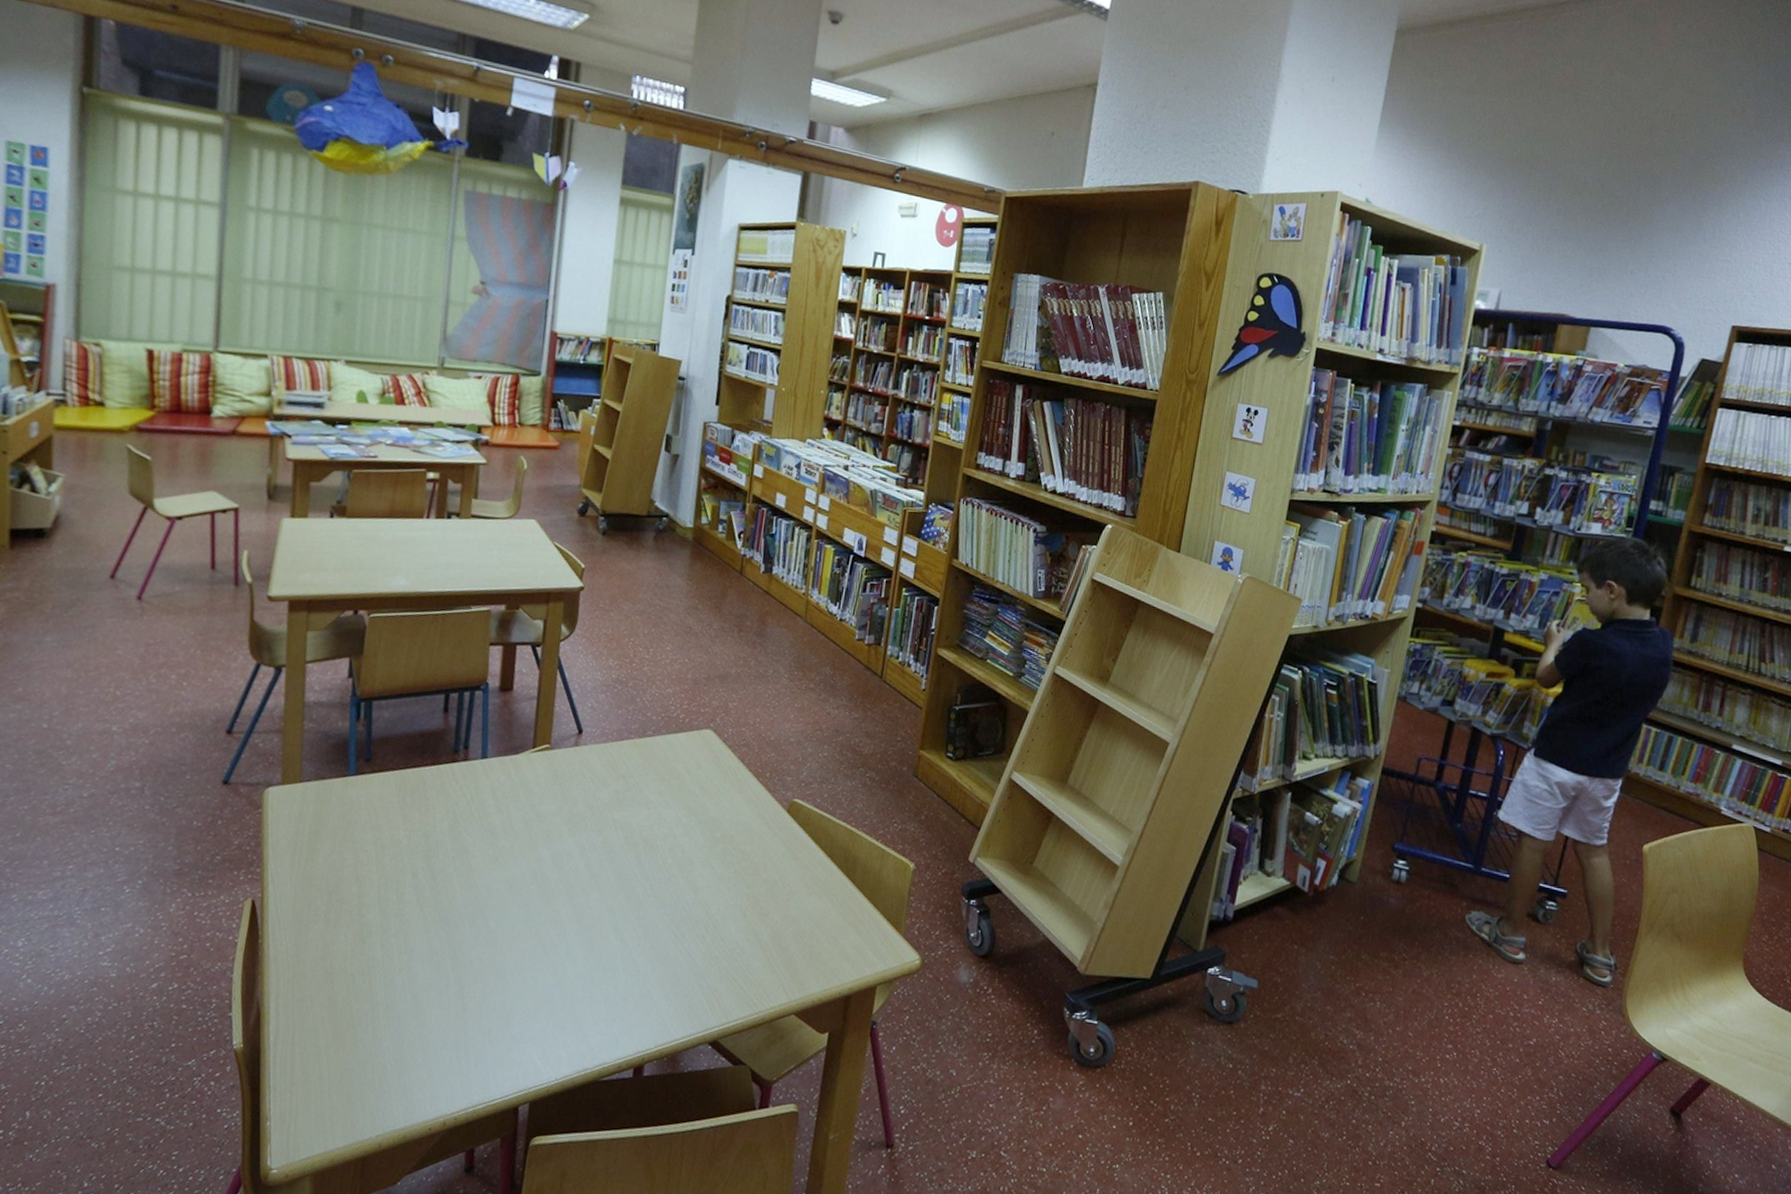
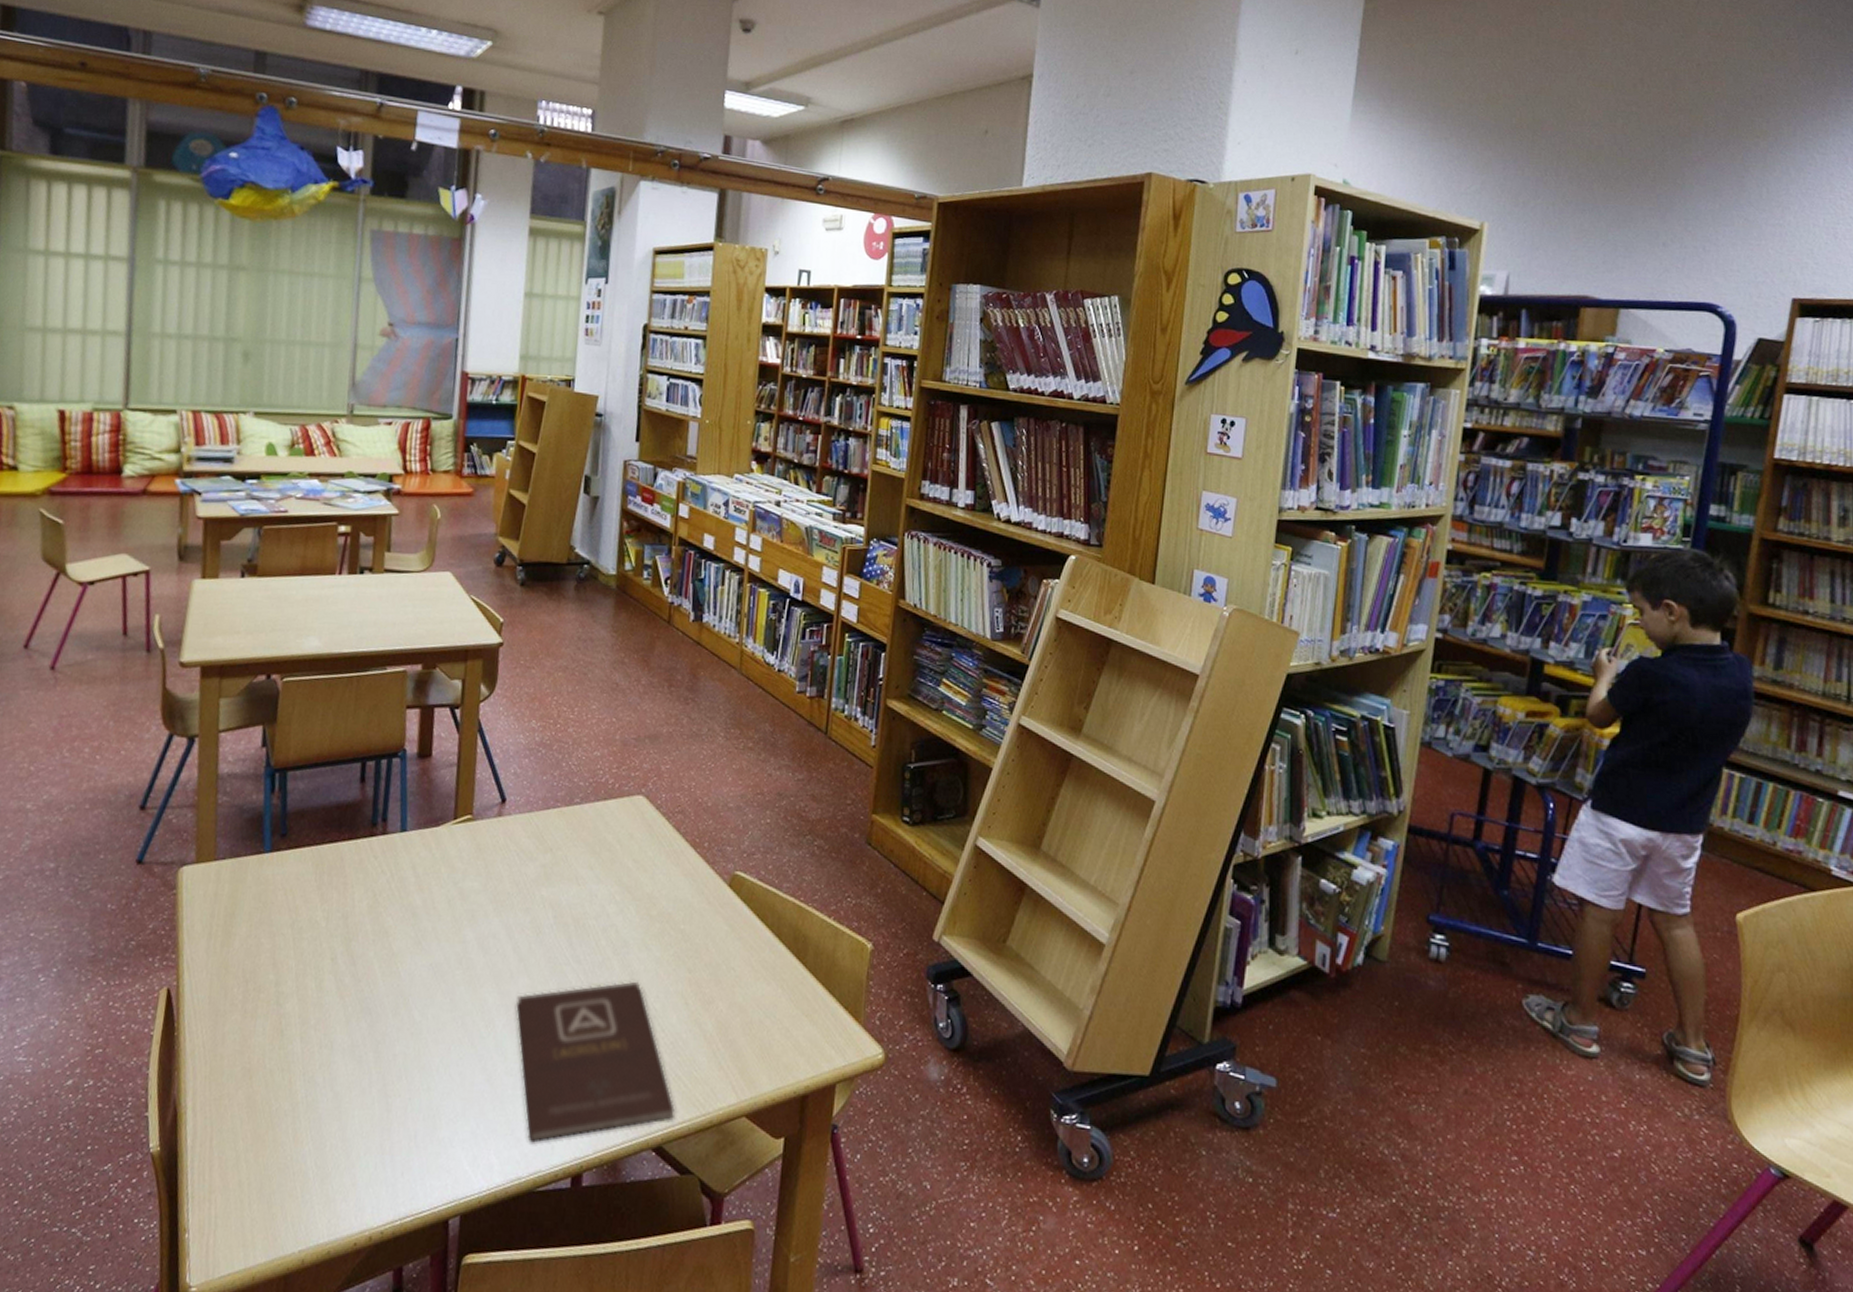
book: none [586,895,731,1038] -> present [516,980,675,1143]

